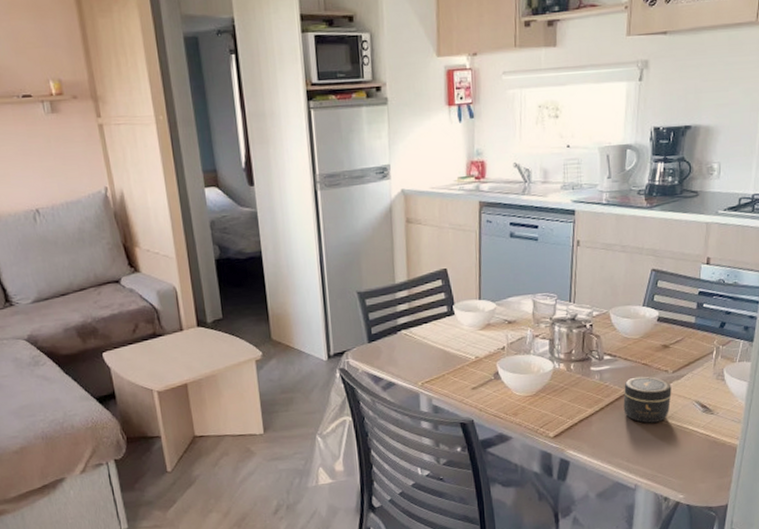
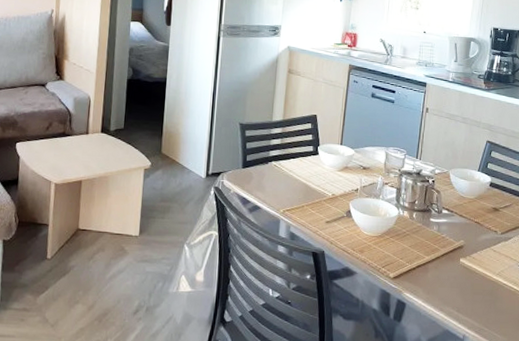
jar: present [623,376,672,423] -> none [457,233,500,278]

